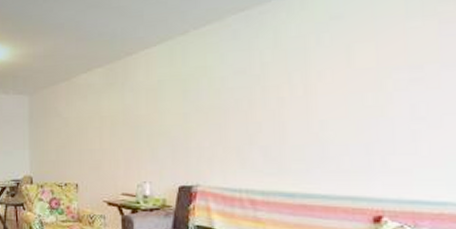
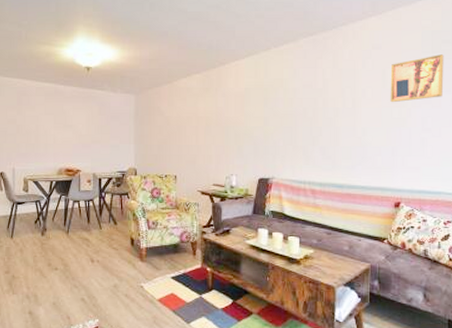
wall art: none [358,18,444,87] -> present [390,54,444,103]

